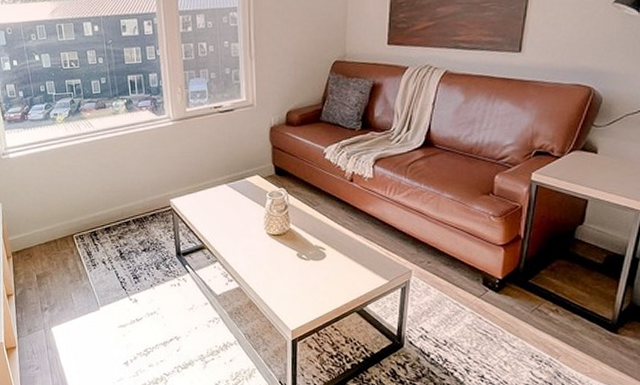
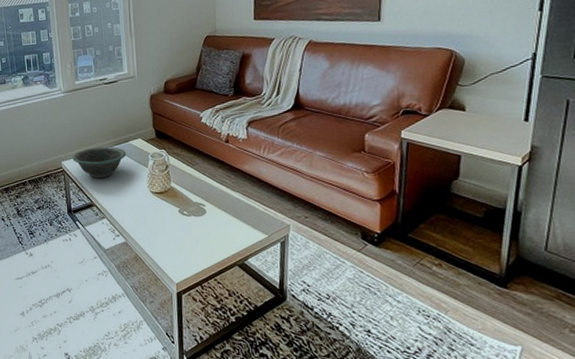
decorative bowl: none [182,183,243,219] -> present [72,146,127,179]

